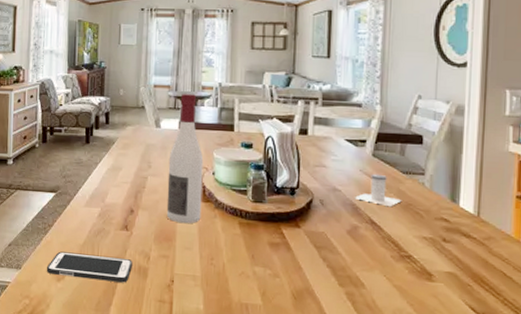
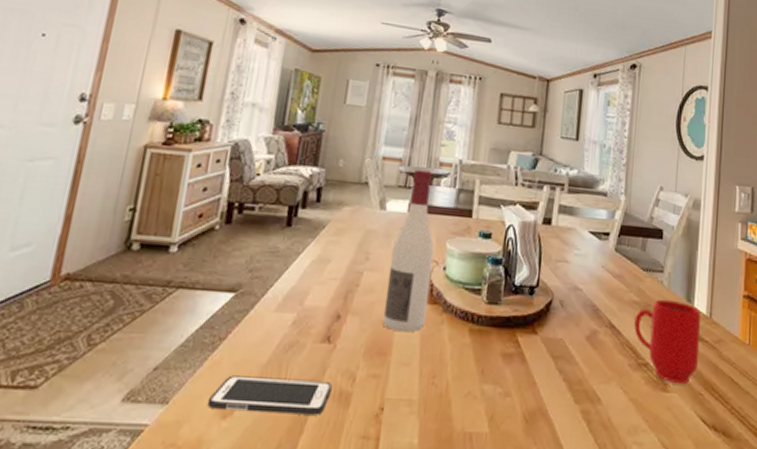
salt shaker: present [354,173,402,206] -> none [595,270,642,307]
mug: none [395,199,468,276] -> present [634,299,701,385]

